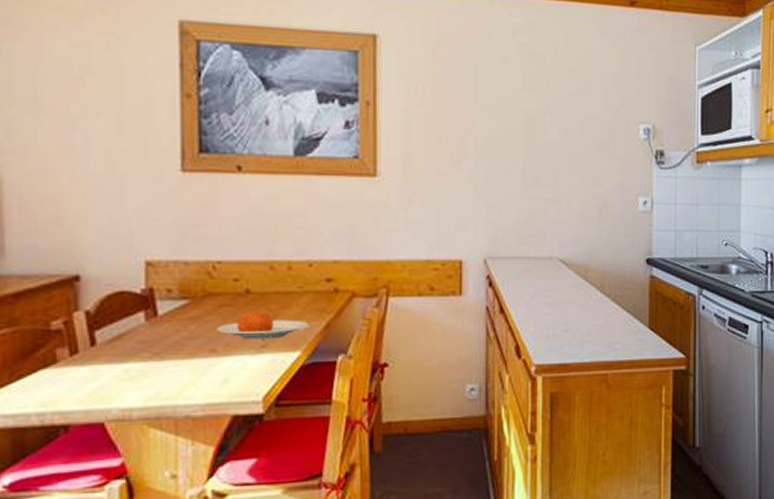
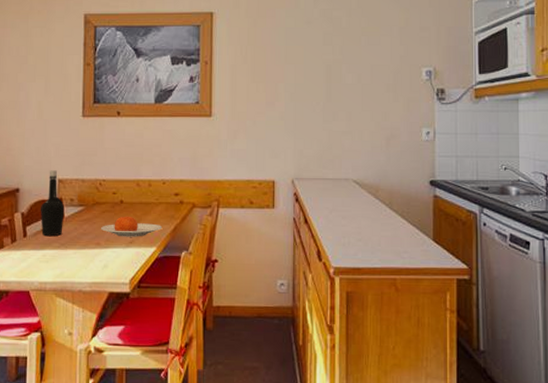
bottle: none [116,248,158,344] -> present [40,170,65,237]

